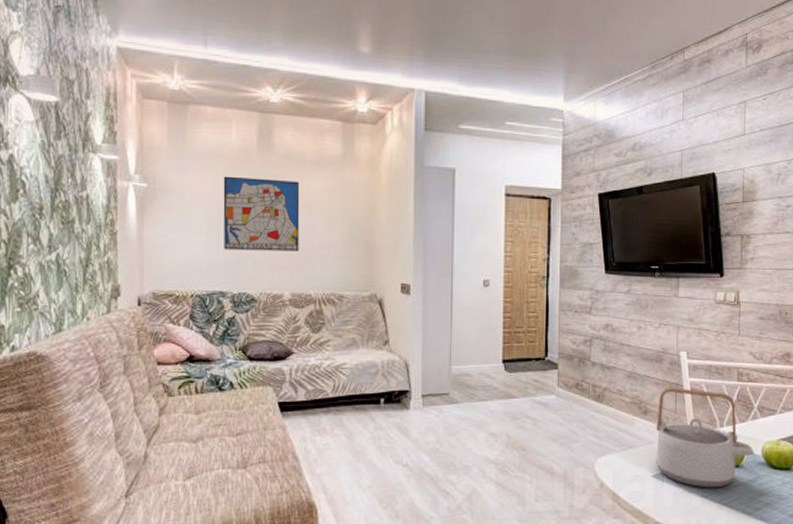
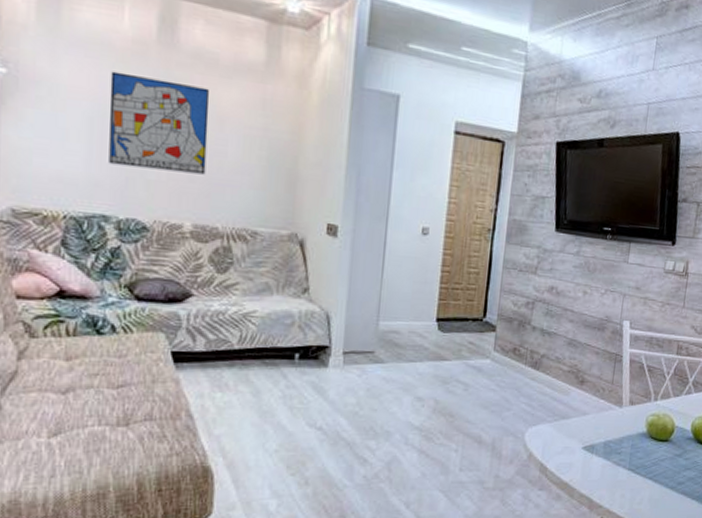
teapot: present [655,386,755,488] -> none [587,357,684,462]

